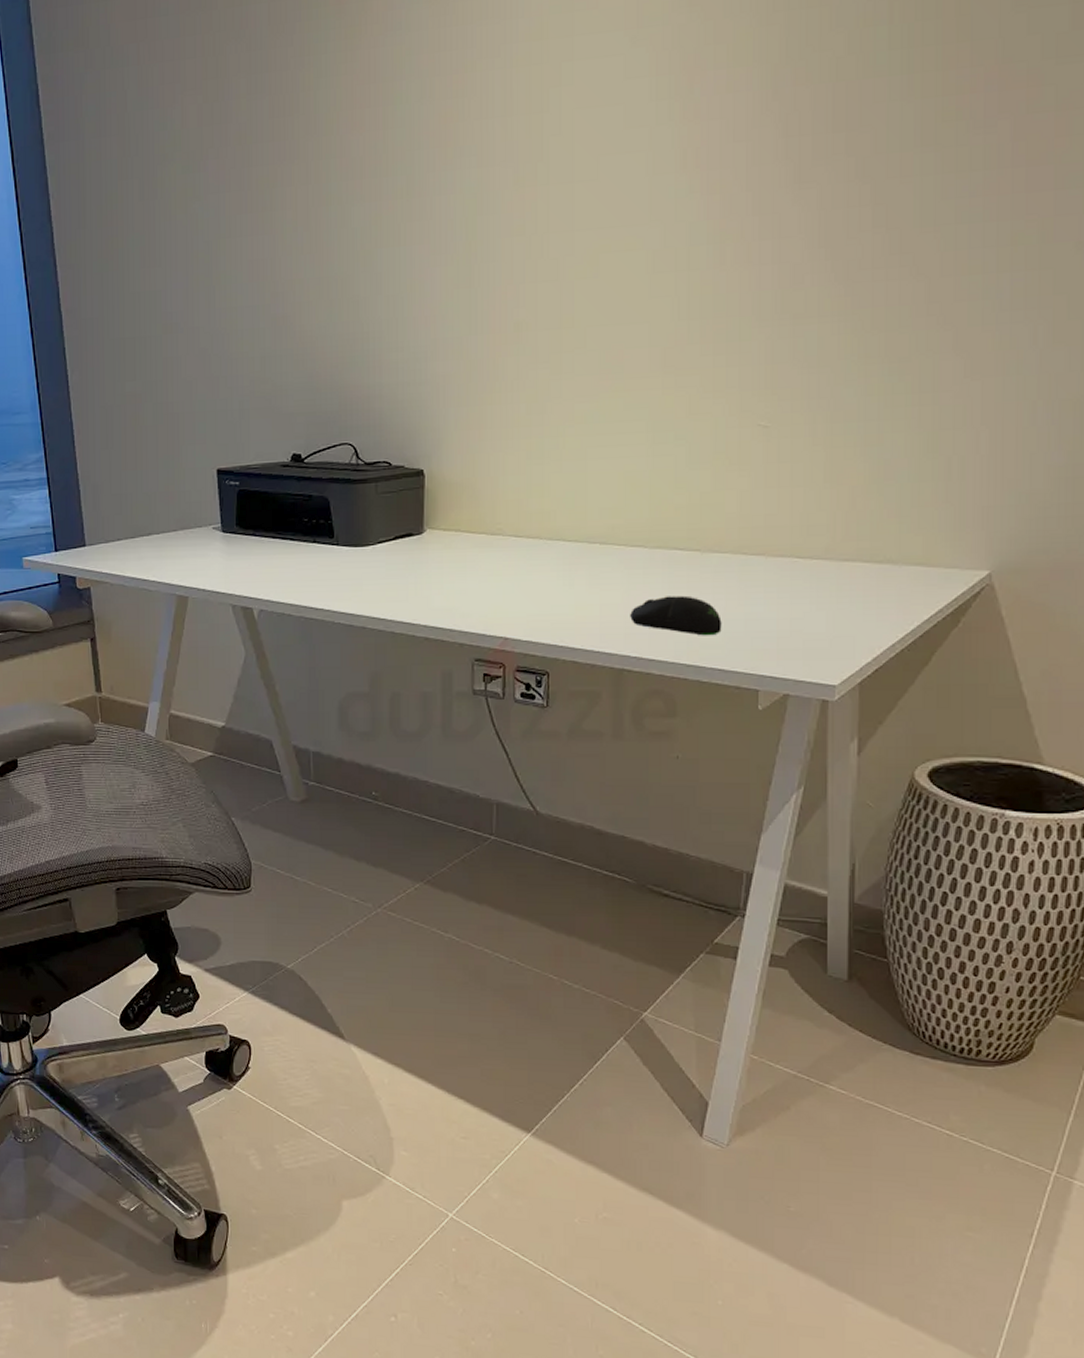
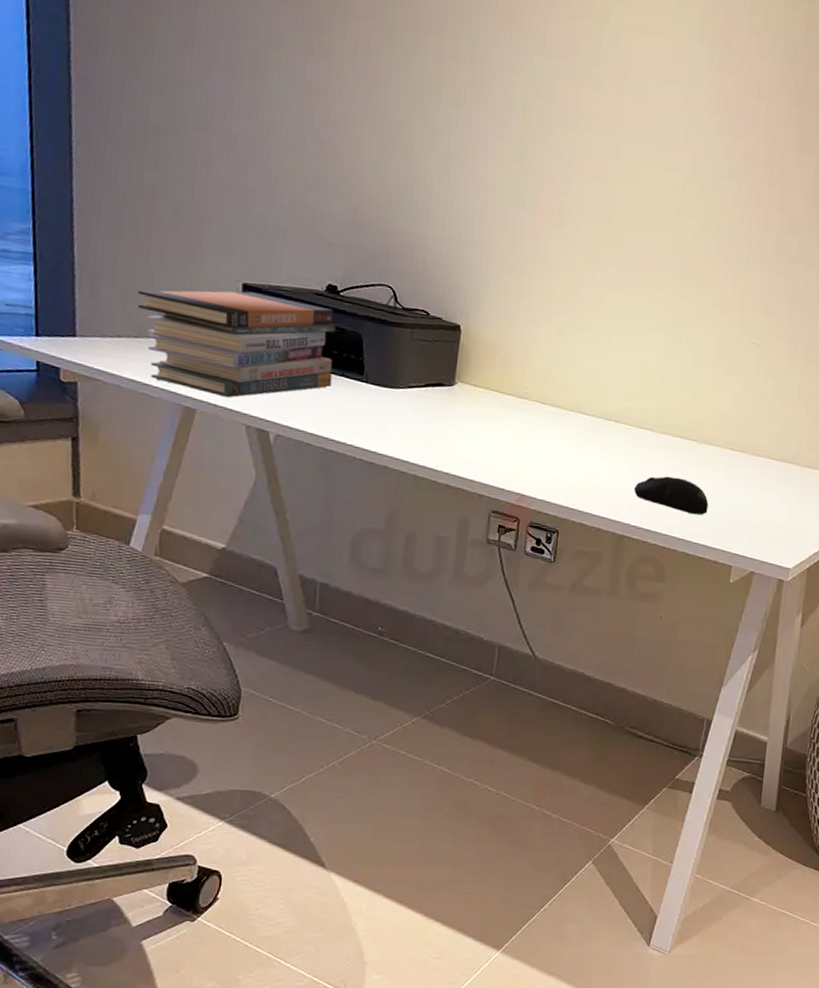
book stack: none [130,475,305,582] -> present [137,290,337,398]

